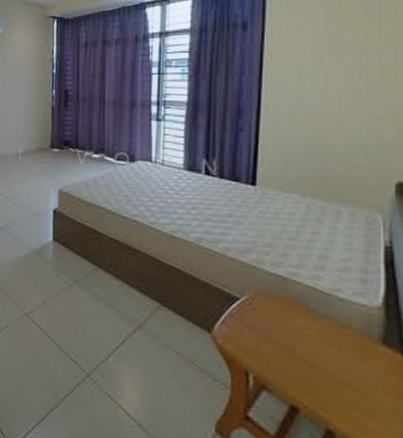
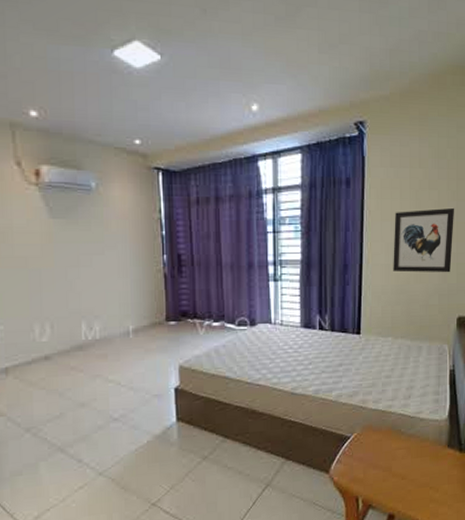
wall art: none [301,53,392,128] -> present [393,207,455,273]

